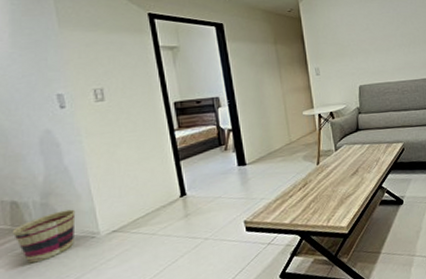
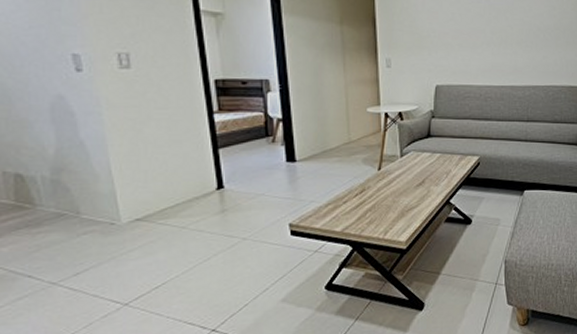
basket: present [12,209,76,264] -> none [16,190,92,246]

